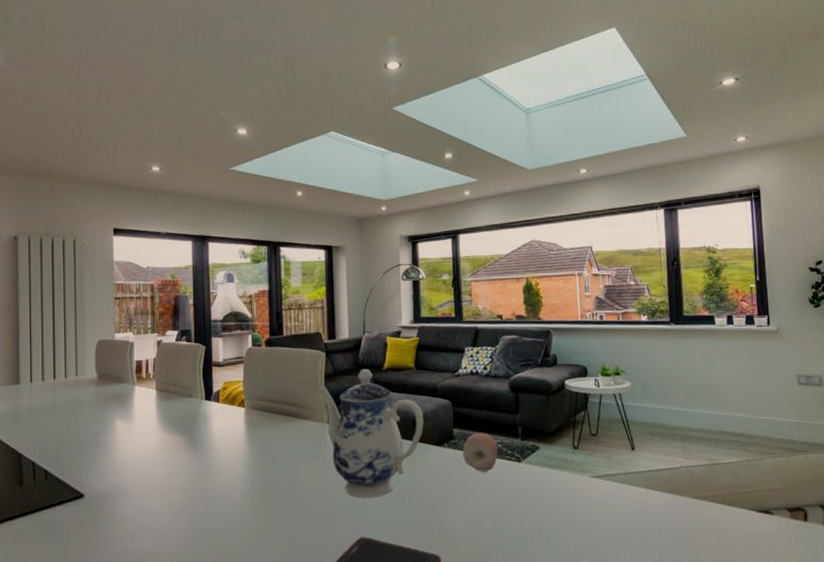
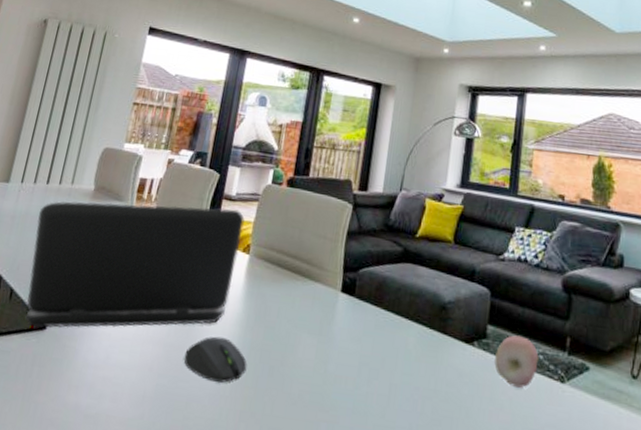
laptop: none [53,373,236,498] -> present [25,201,245,329]
computer mouse: none [207,477,261,513] -> present [184,336,248,384]
teapot: present [317,368,424,498] -> none [336,232,455,396]

